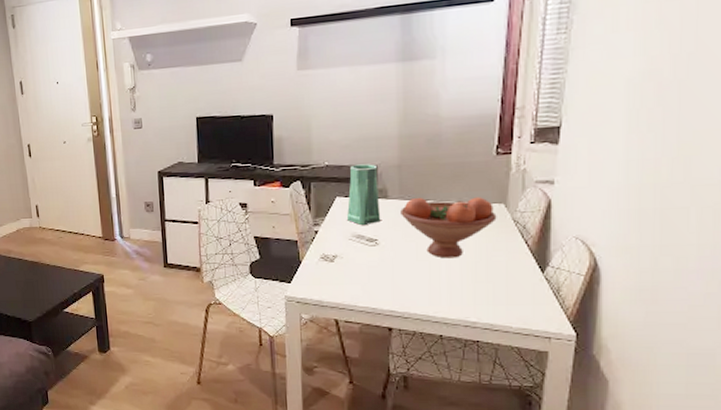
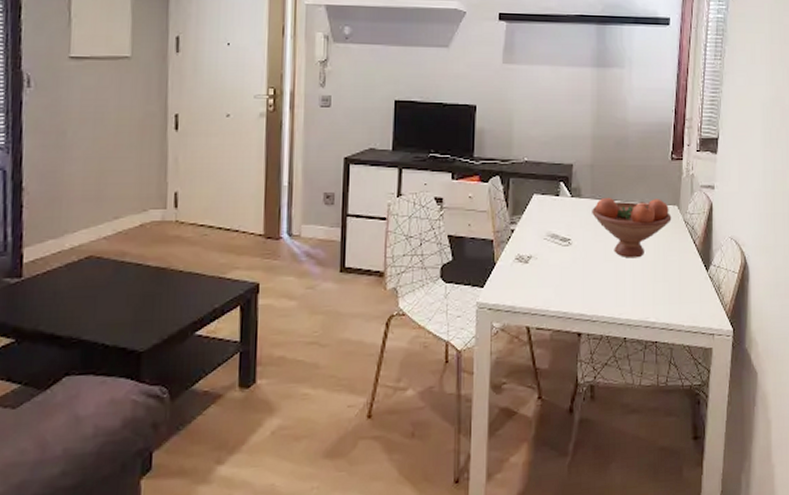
vase: present [346,164,381,225] -> none [542,162,574,224]

